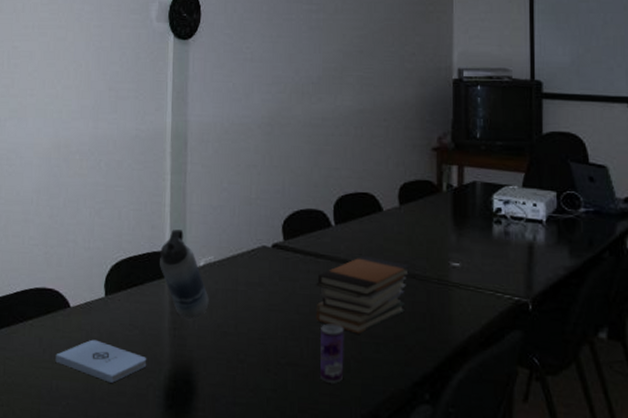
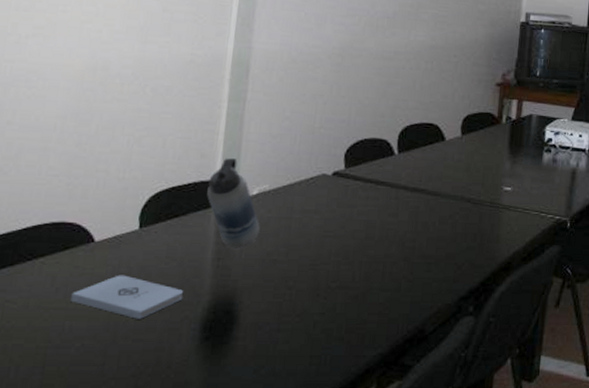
book stack: present [316,255,410,334] -> none [371,182,466,255]
beverage can: present [319,324,344,384] -> none [369,247,398,304]

